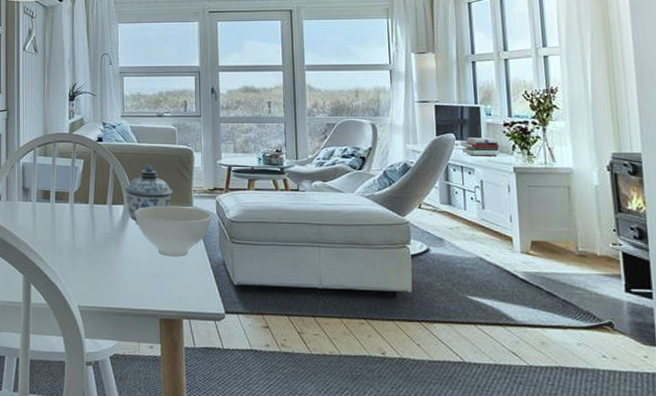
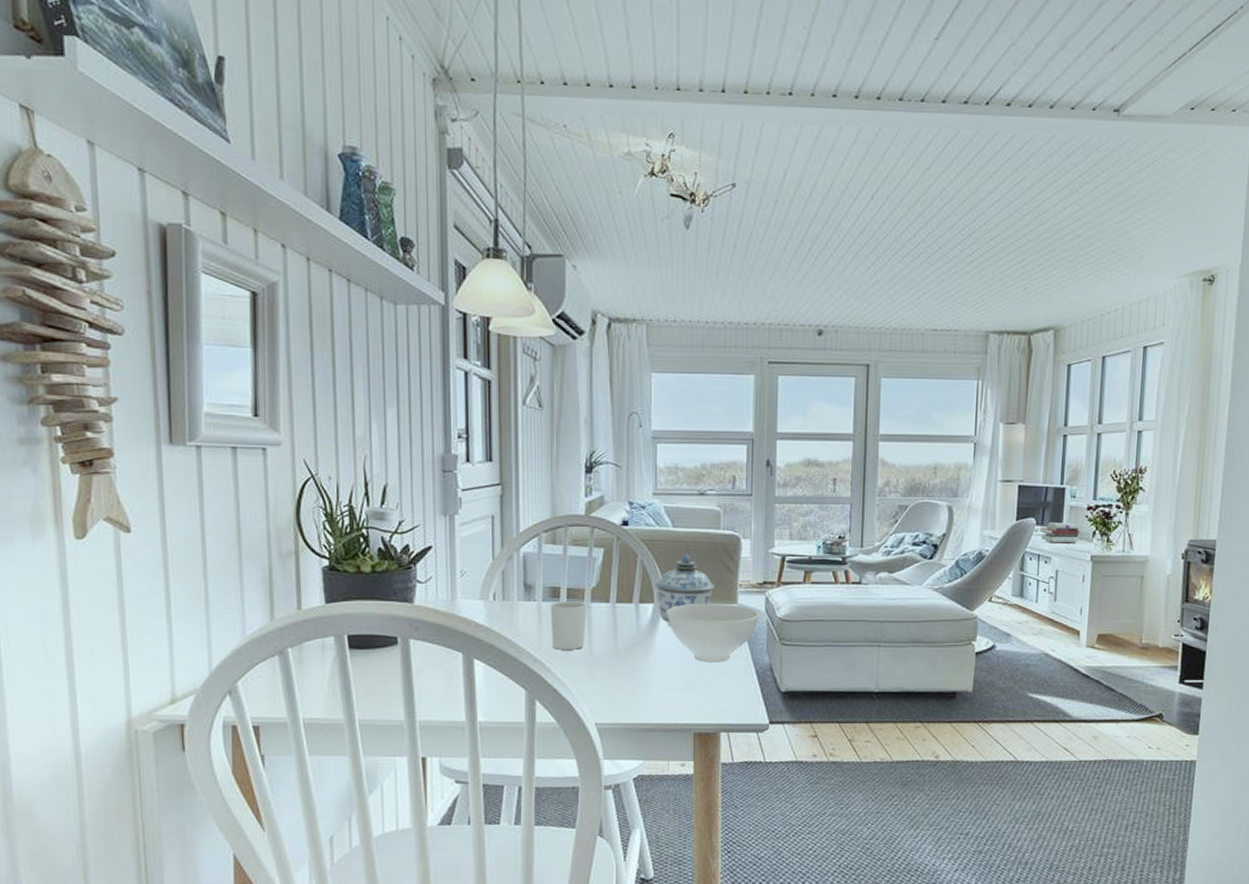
mug: none [42,202,71,242] -> present [550,601,587,650]

